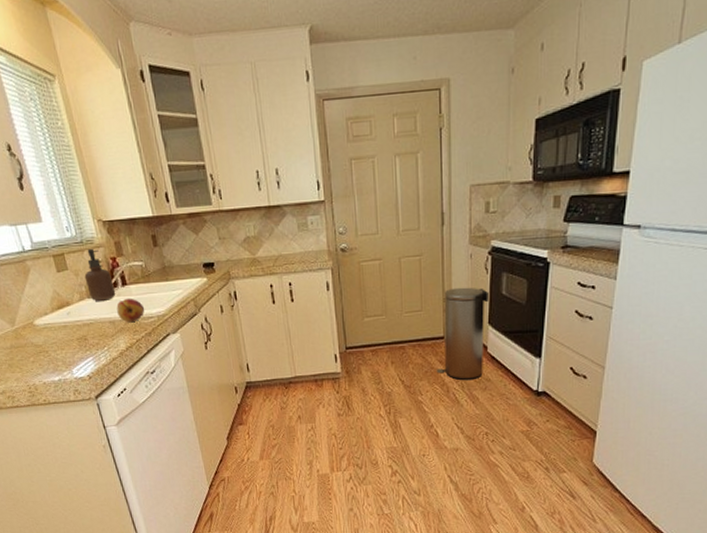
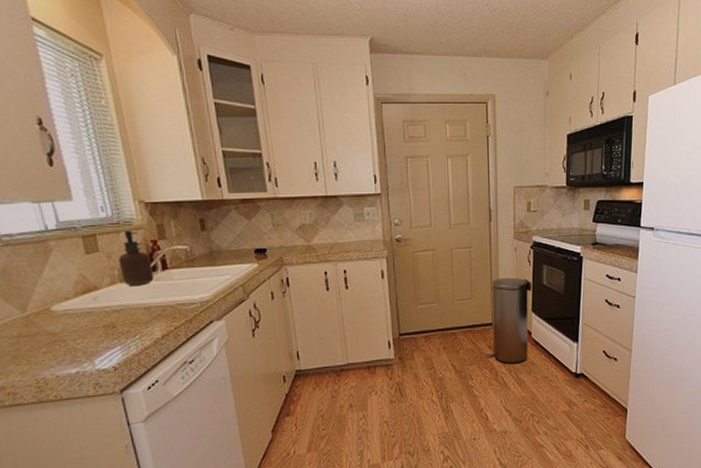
fruit: present [116,298,145,323] -> none [154,282,187,309]

